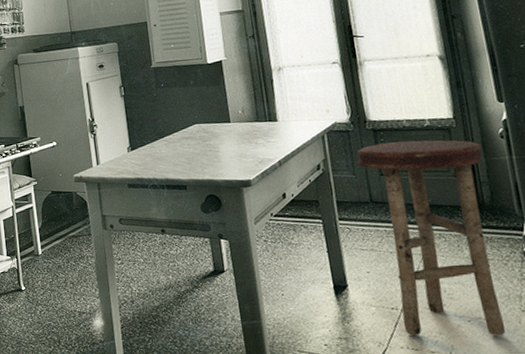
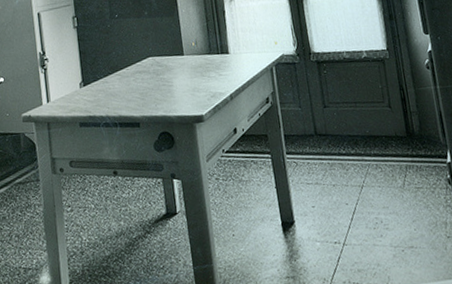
stool: present [356,140,506,335] -> none [302,71,434,269]

